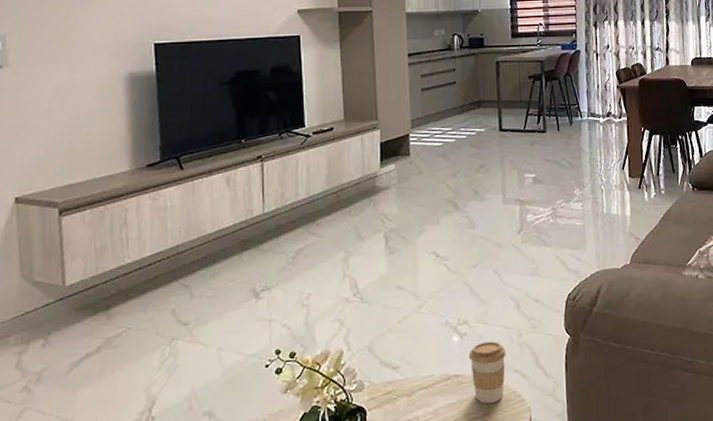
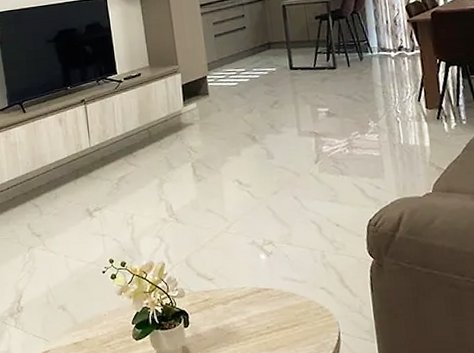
coffee cup: present [468,341,506,404] -> none [276,260,312,316]

